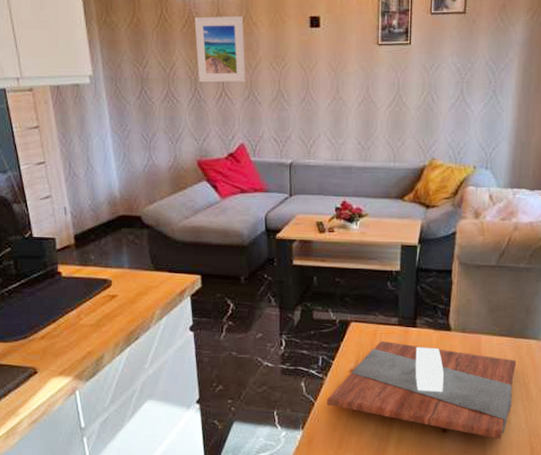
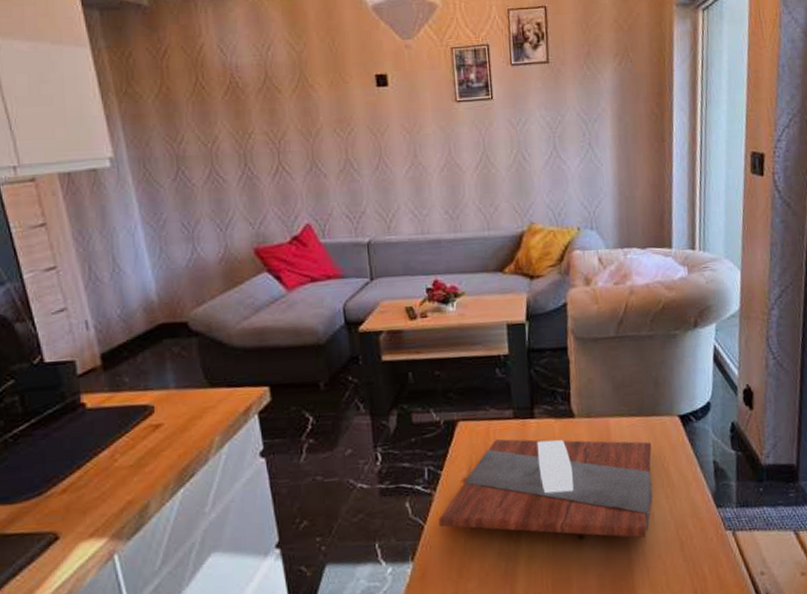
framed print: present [194,15,246,83] -> none [238,78,306,157]

